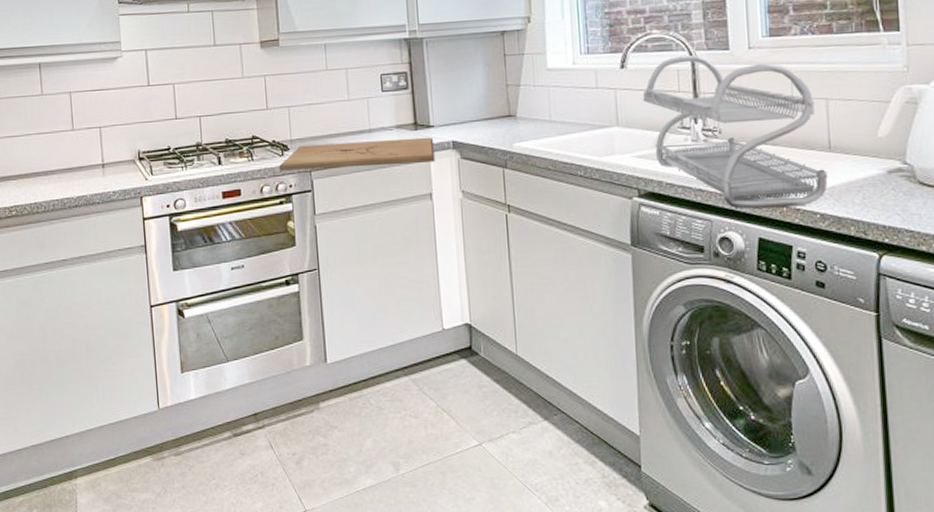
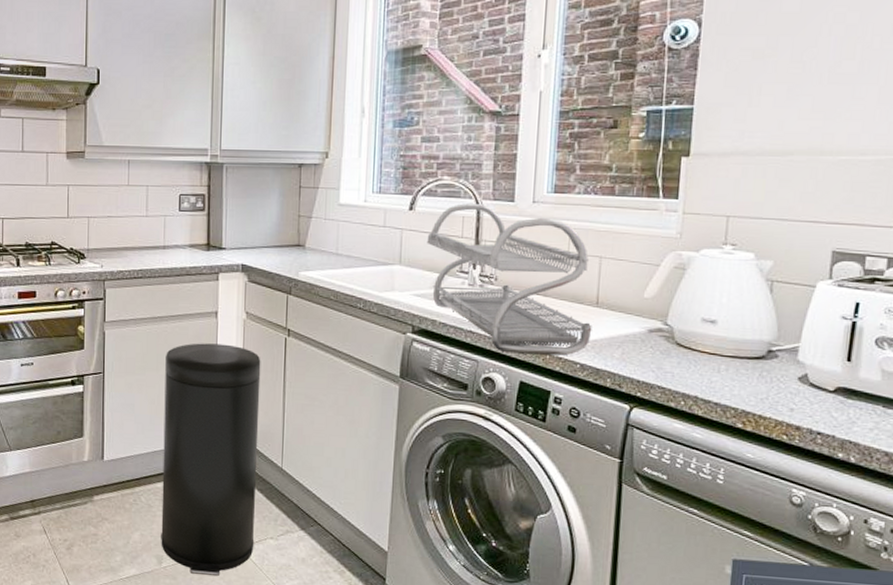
cutting board: present [278,137,435,171] -> none [74,255,224,282]
pedal bin: none [382,227,496,480] -> present [161,343,261,577]

